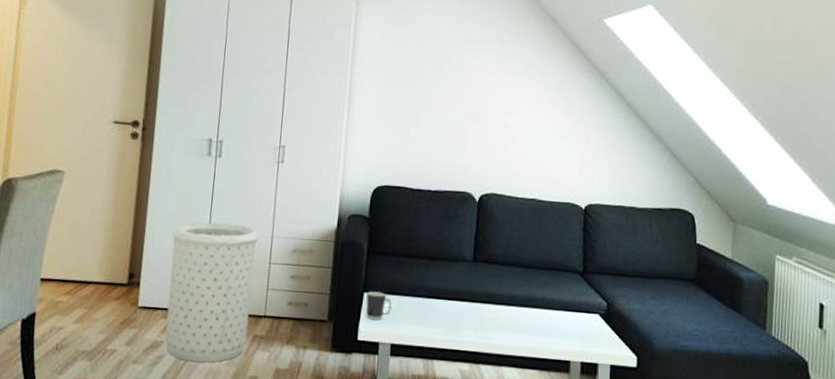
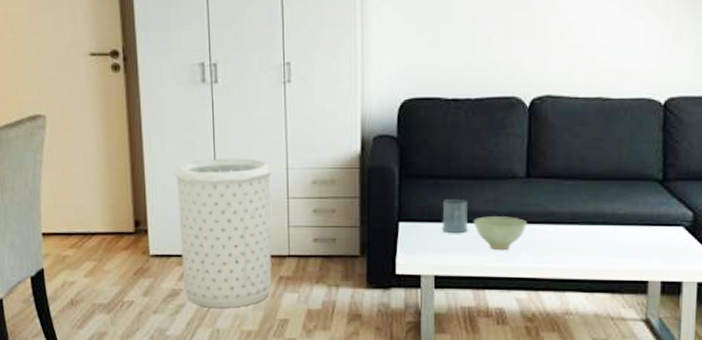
mug: present [366,291,392,320] -> none [402,220,432,251]
cup: none [400,275,424,307] -> present [442,199,468,234]
bowl: none [427,293,472,324] -> present [473,216,527,250]

